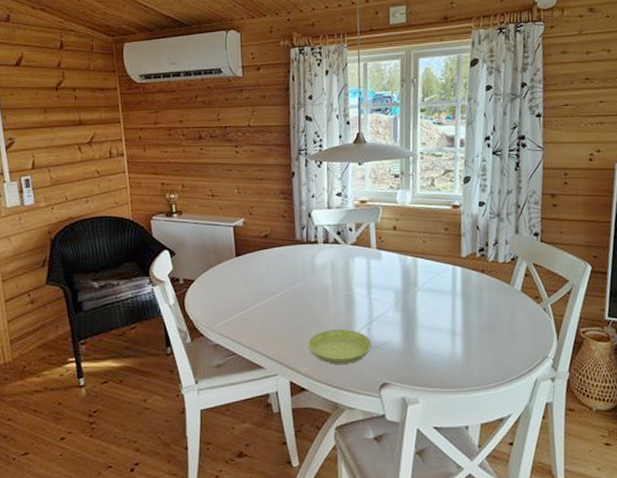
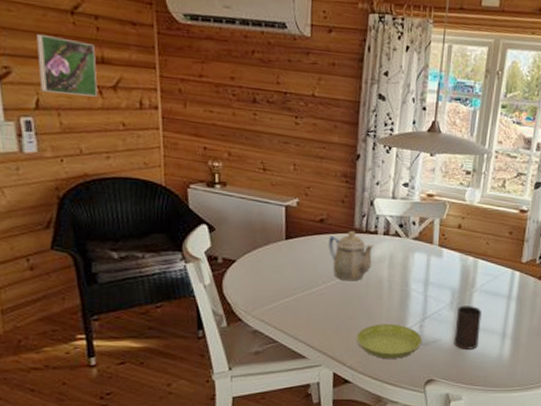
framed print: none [32,109,78,154] -> present [36,35,98,97]
teapot: none [274,243,315,291] -> present [328,231,373,281]
cup: none [403,305,429,350] -> present [454,305,482,350]

